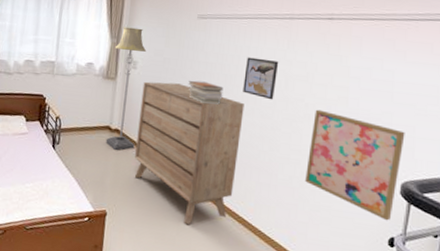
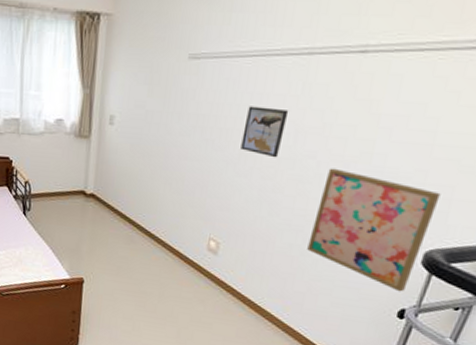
floor lamp: present [105,27,147,150] -> none [80,73,126,217]
dresser: present [134,81,244,225] -> none [112,139,242,294]
book stack: present [188,80,224,105] -> none [175,136,217,165]

